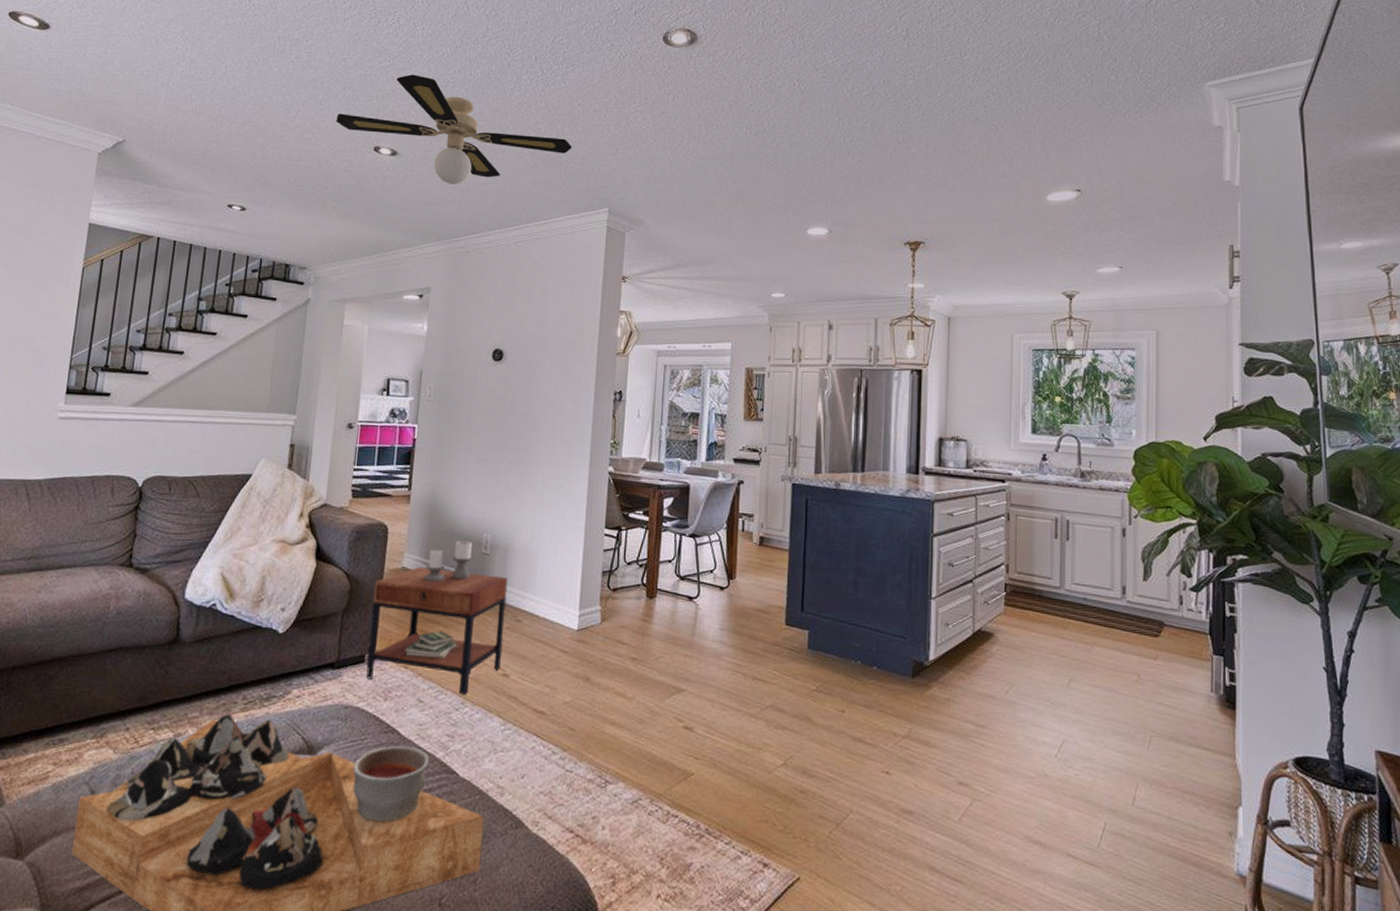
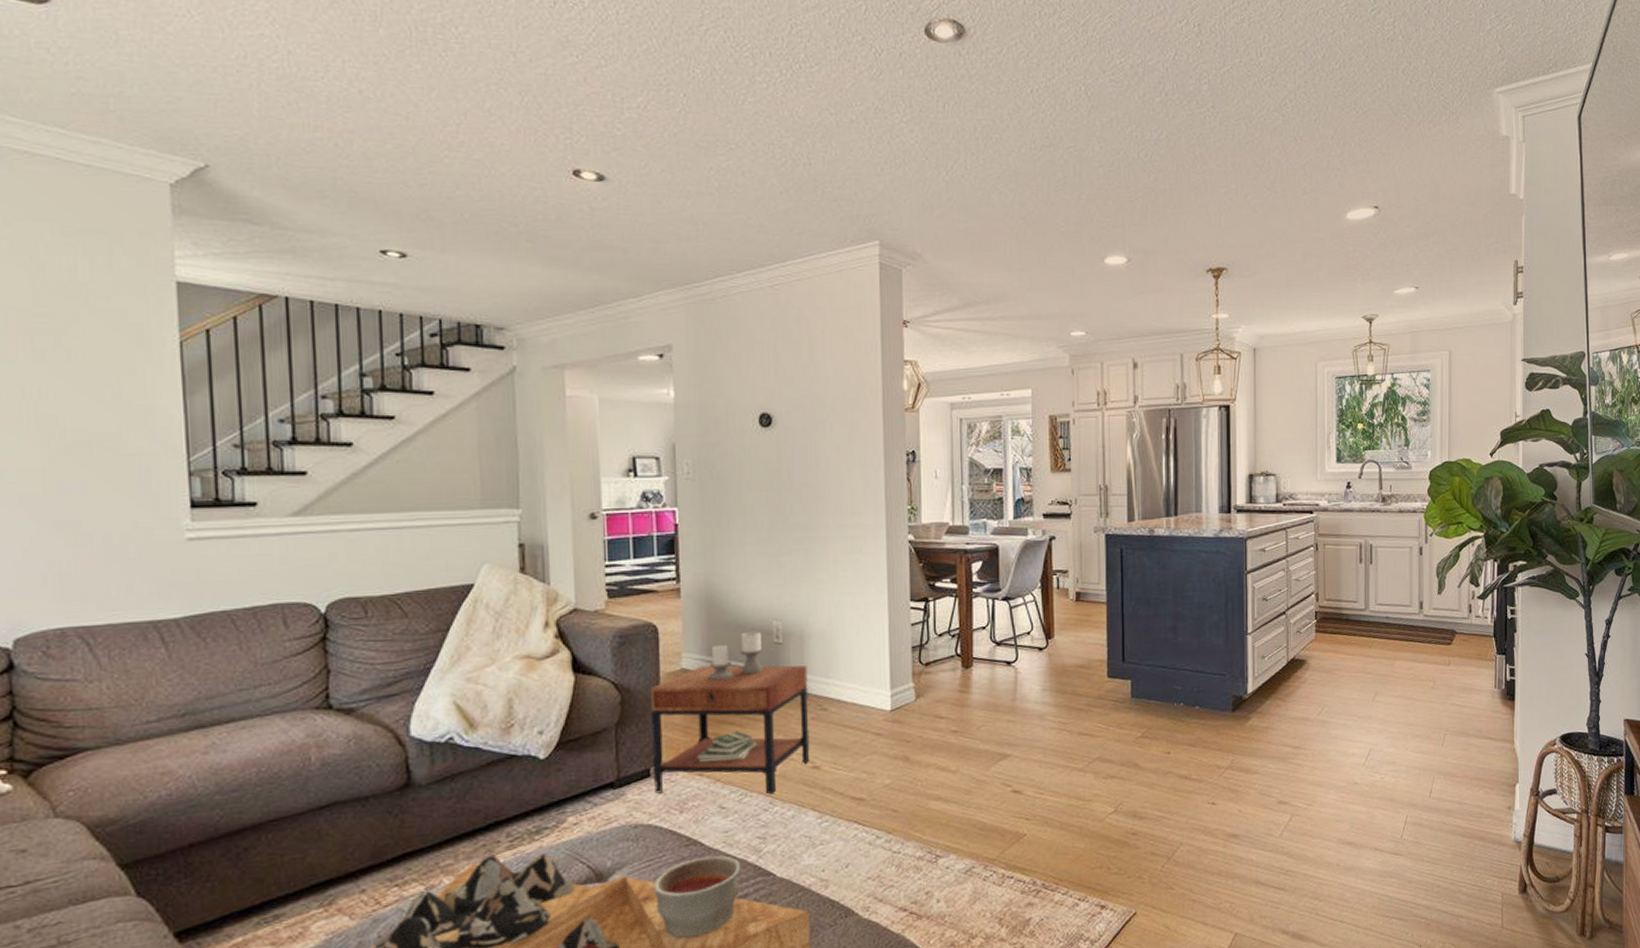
ceiling fan: present [336,74,573,185] -> none [515,74,829,217]

